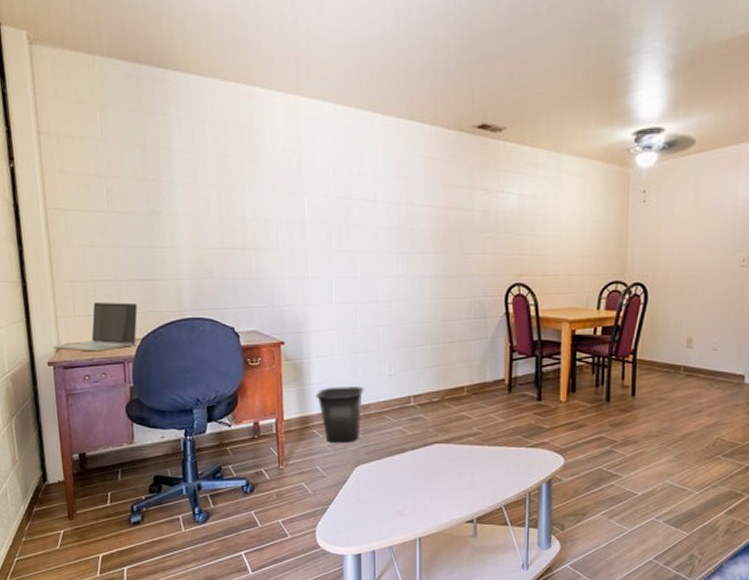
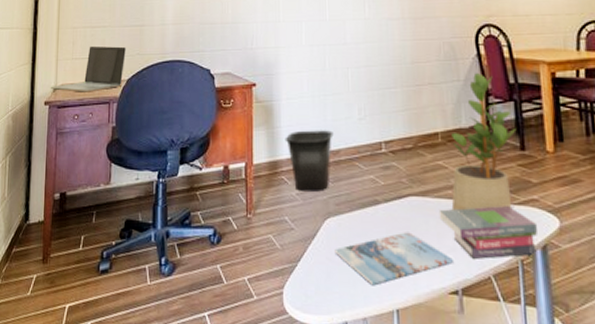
magazine: none [364,474,470,520] -> present [334,232,453,286]
books: none [460,449,544,493] -> present [439,206,537,259]
potted plant: none [472,331,536,455] -> present [451,73,517,211]

